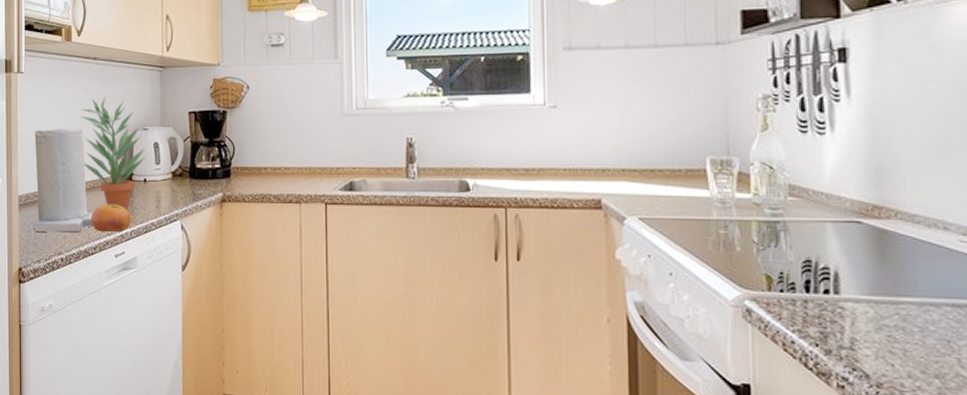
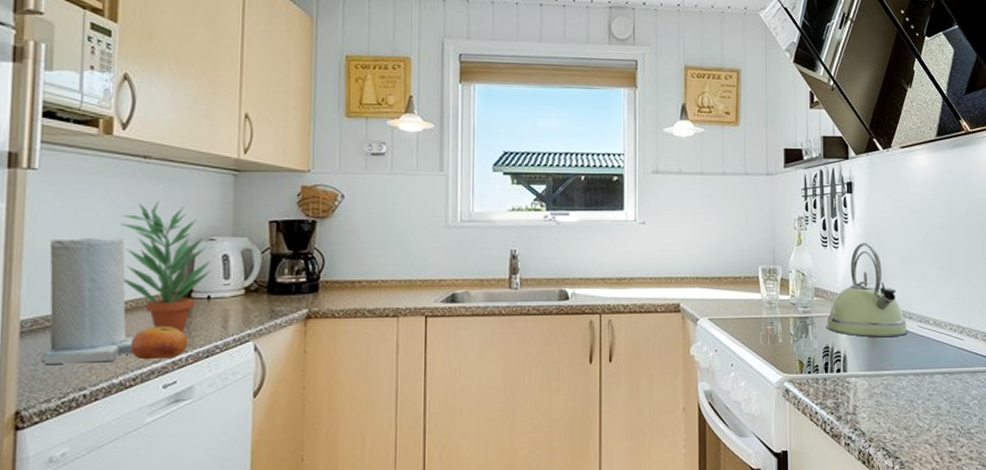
kettle: none [806,127,941,254] -> present [826,243,908,338]

